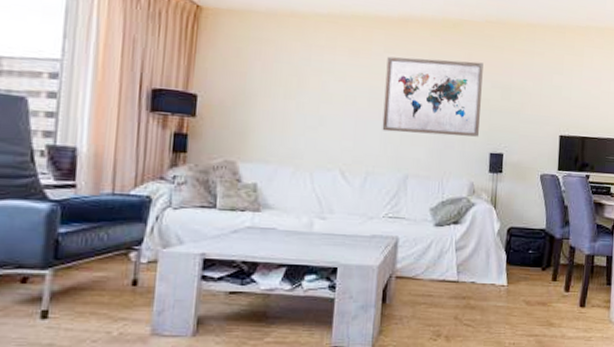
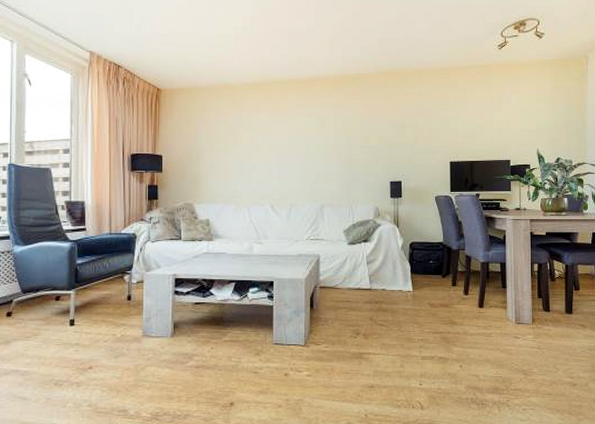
wall art: present [382,56,484,137] -> none [300,107,379,171]

